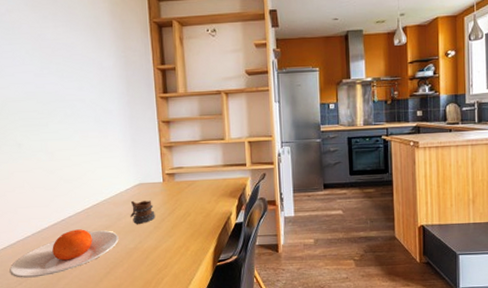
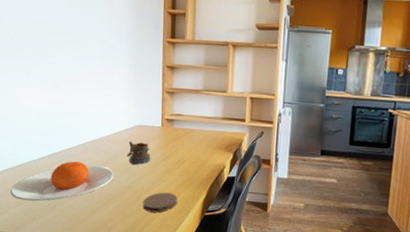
coaster: none [151,247,187,271] -> present [143,192,177,213]

